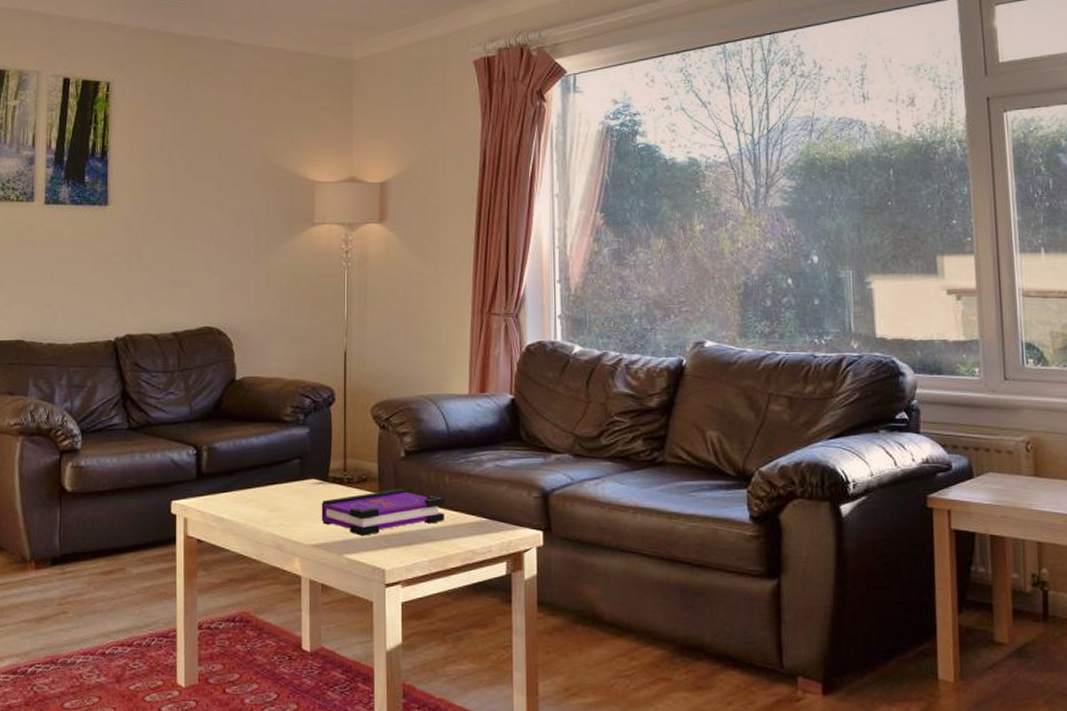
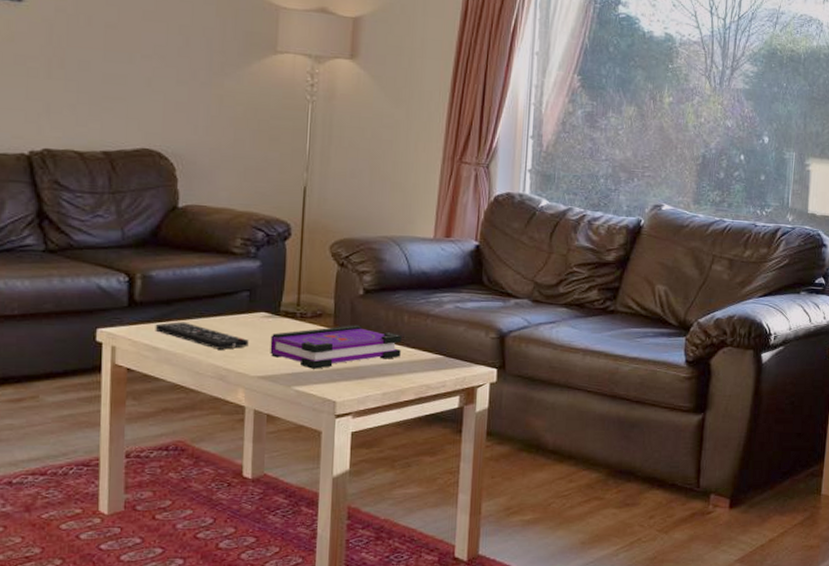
remote control: none [220,491,302,518] -> present [155,321,249,350]

